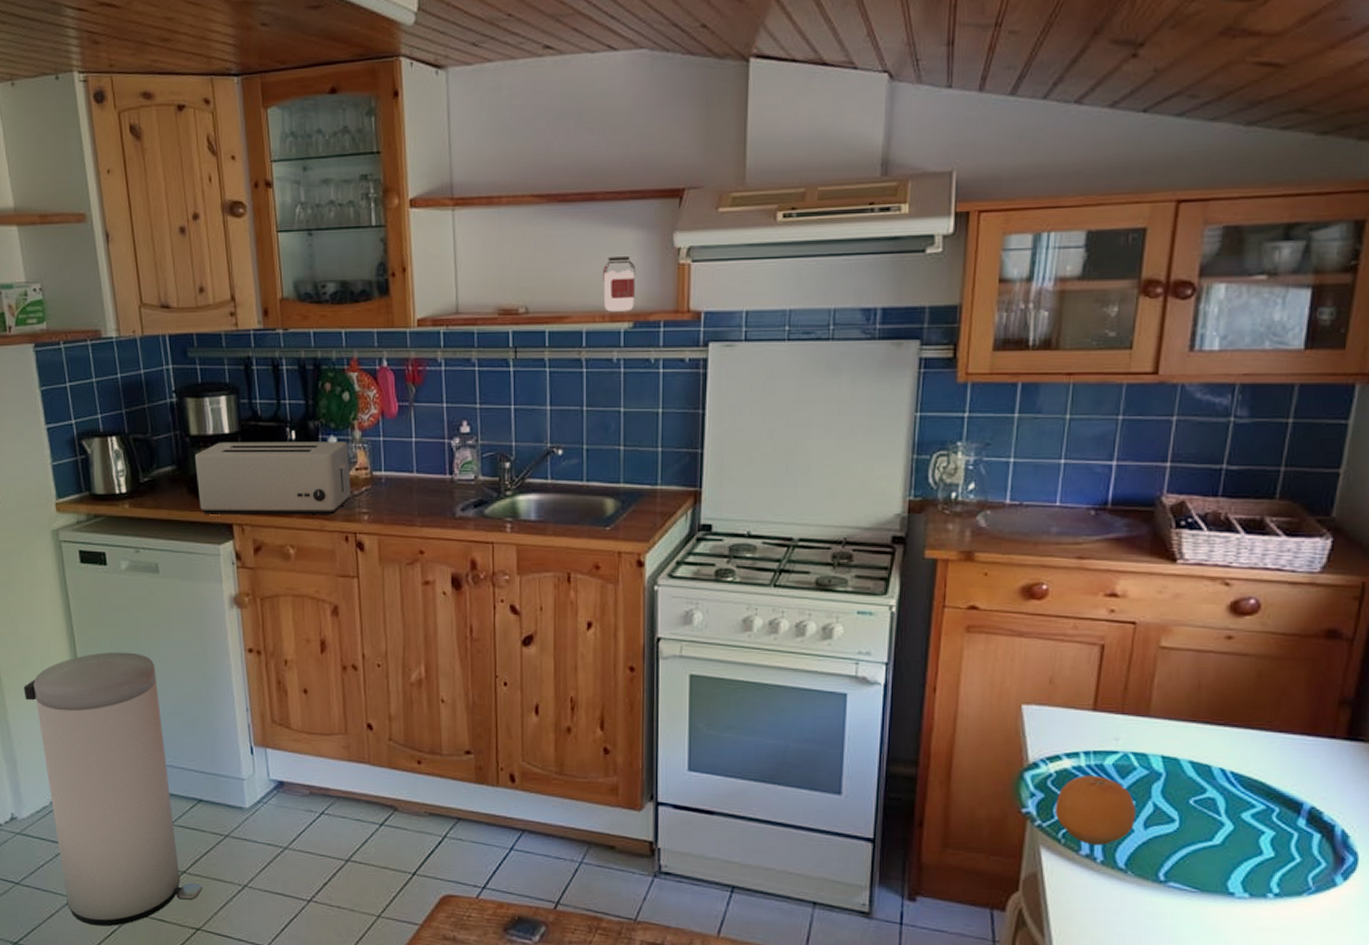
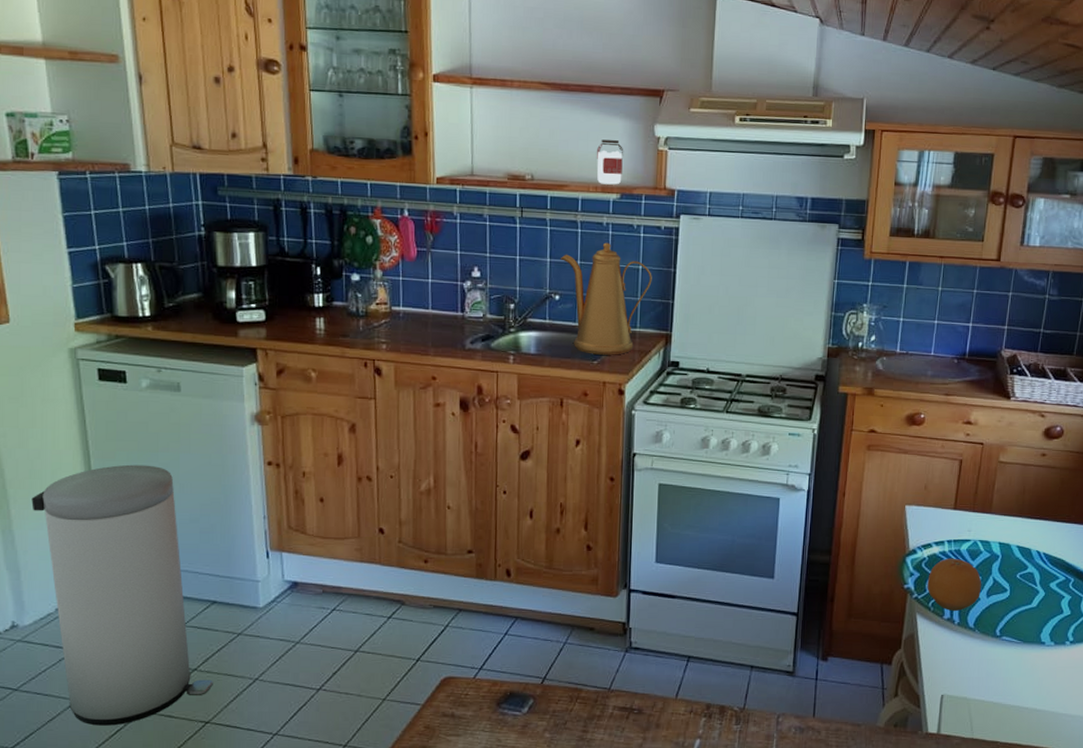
toaster: present [195,442,351,516] -> none [221,274,371,344]
coffee pot: none [562,382,675,519] -> present [560,242,652,355]

